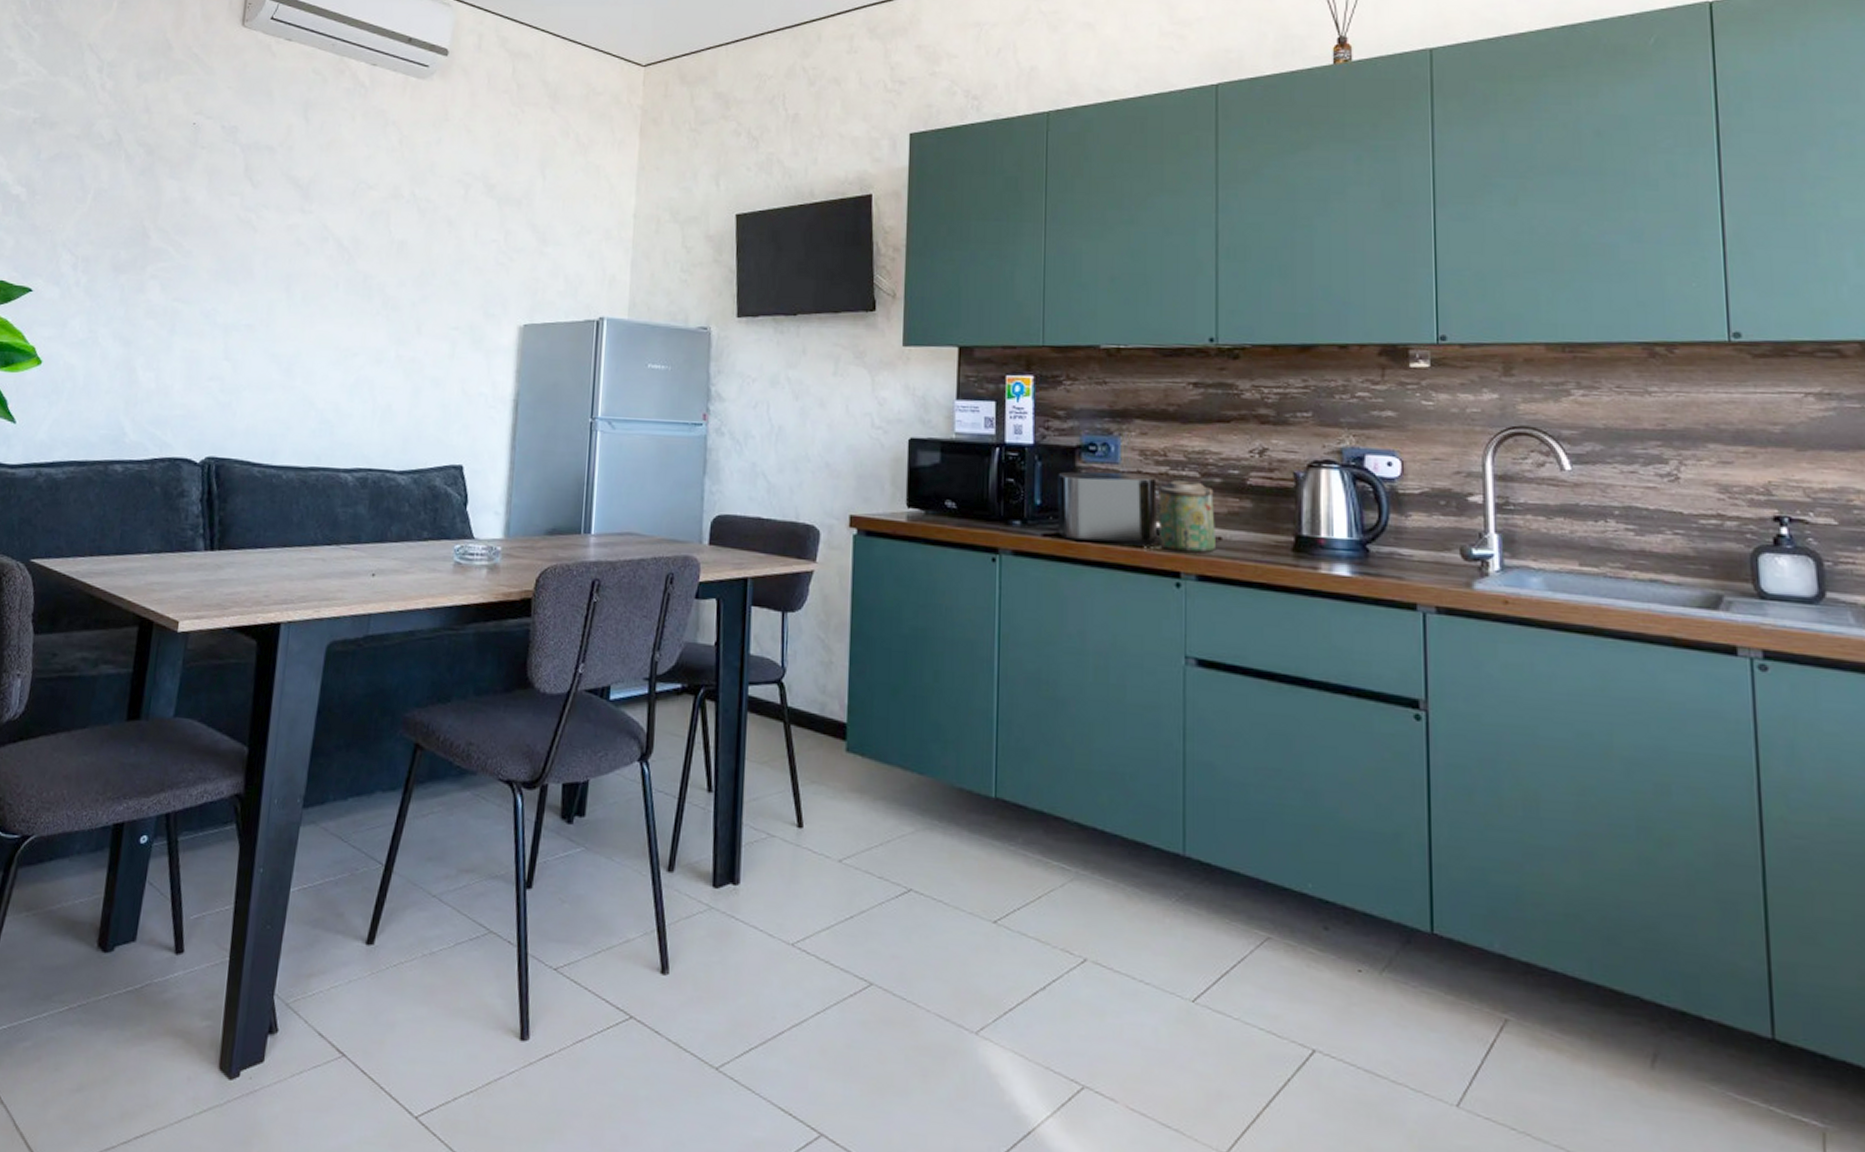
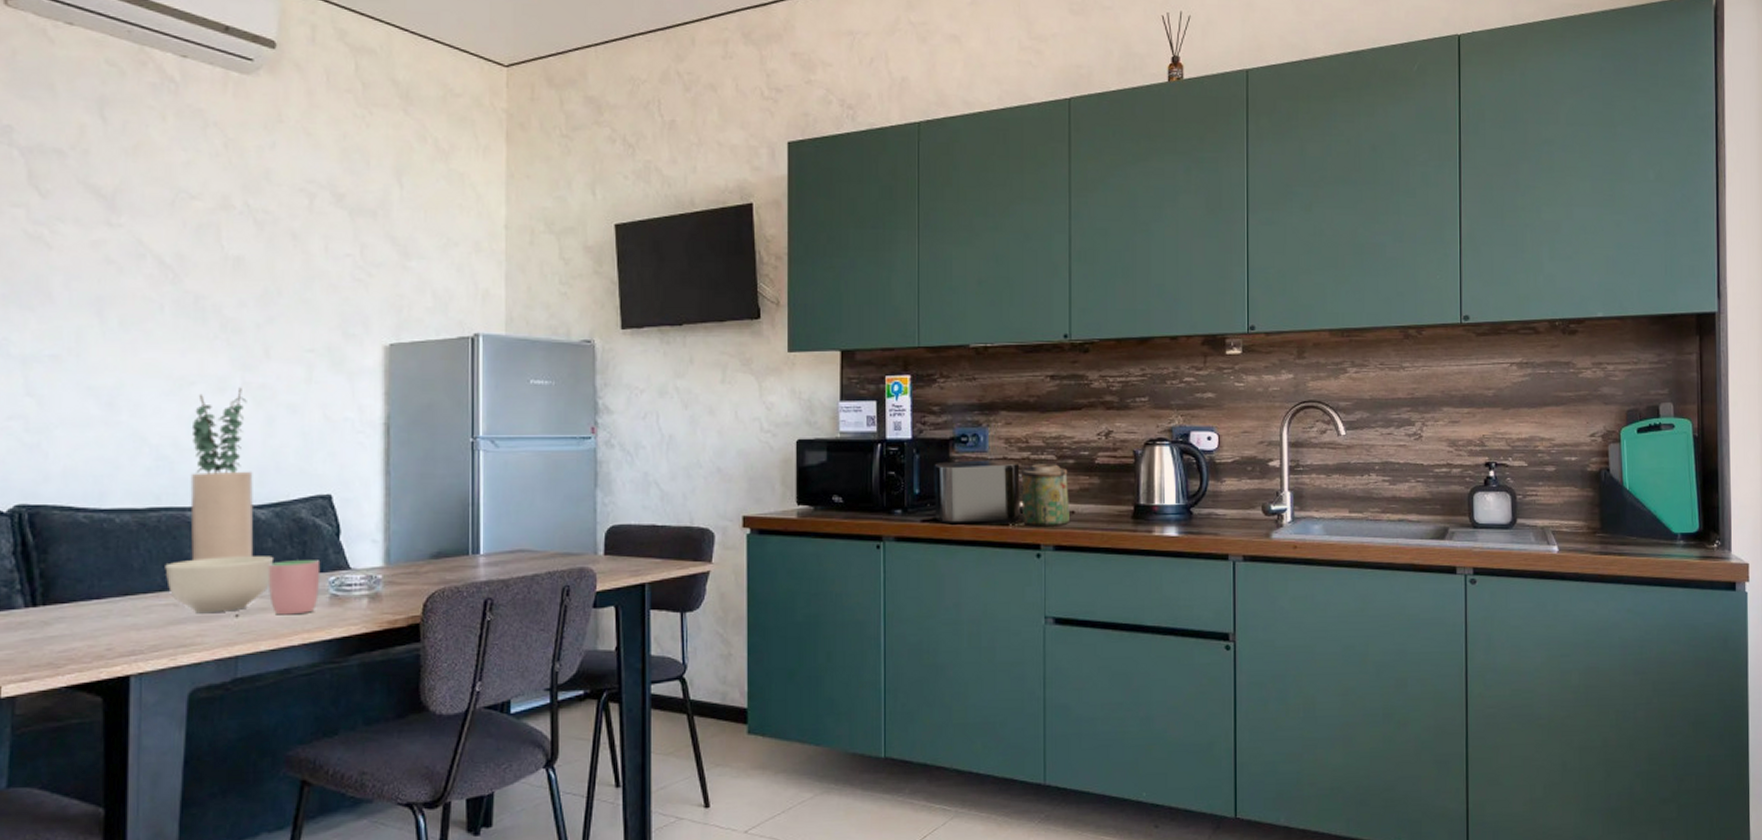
bowl: none [318,517,410,570] -> present [165,556,275,612]
vase: none [340,360,399,521] -> present [190,387,254,562]
cup: none [402,525,449,579] -> present [267,560,321,615]

